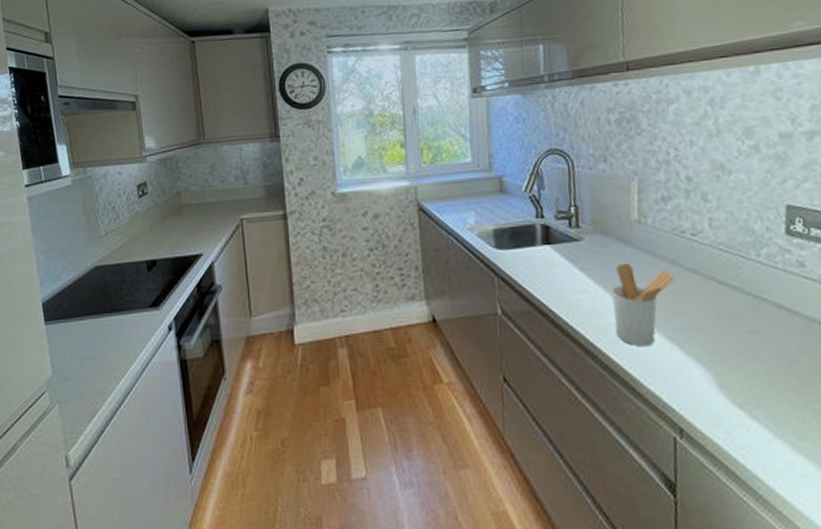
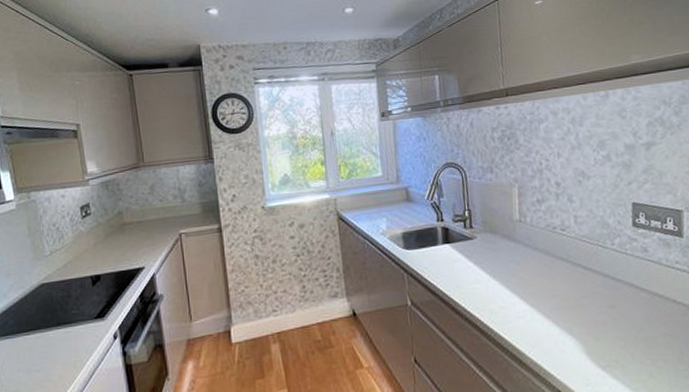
utensil holder: present [611,263,676,347] -> none [499,256,551,325]

